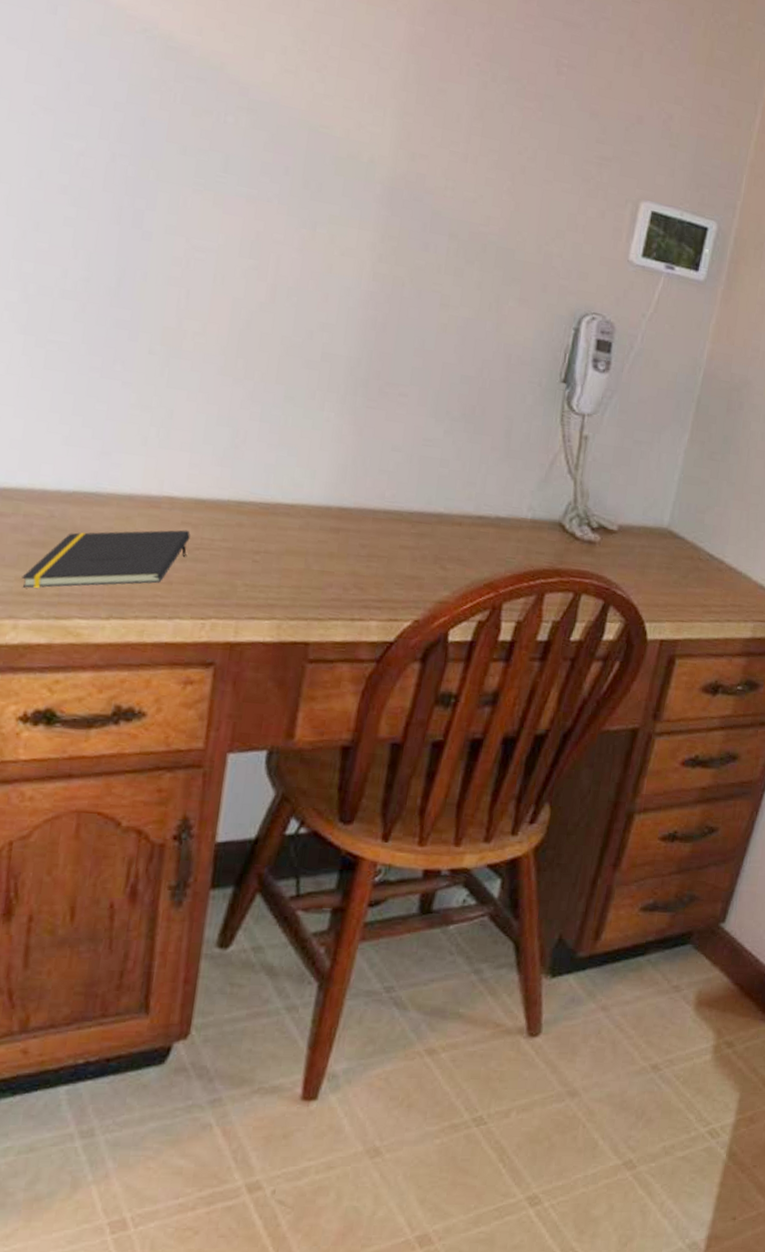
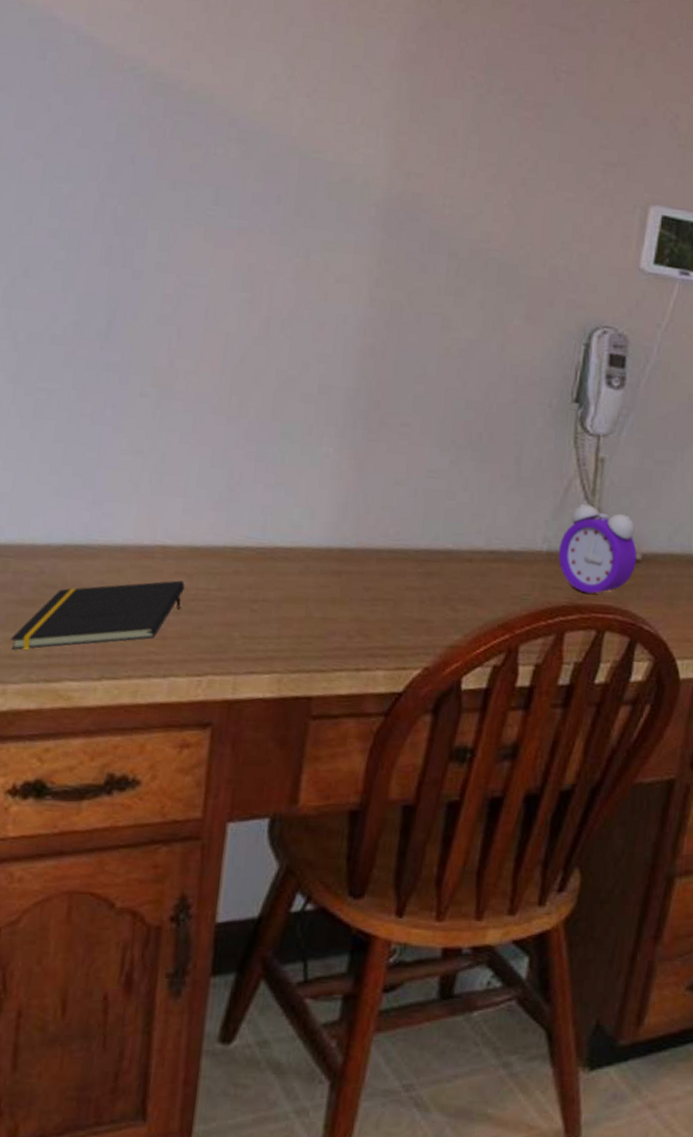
alarm clock: none [541,476,614,560] -> present [558,503,637,594]

